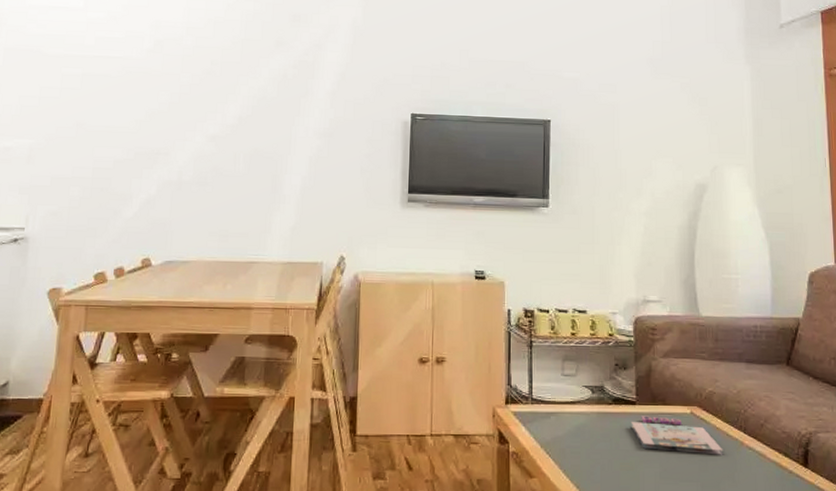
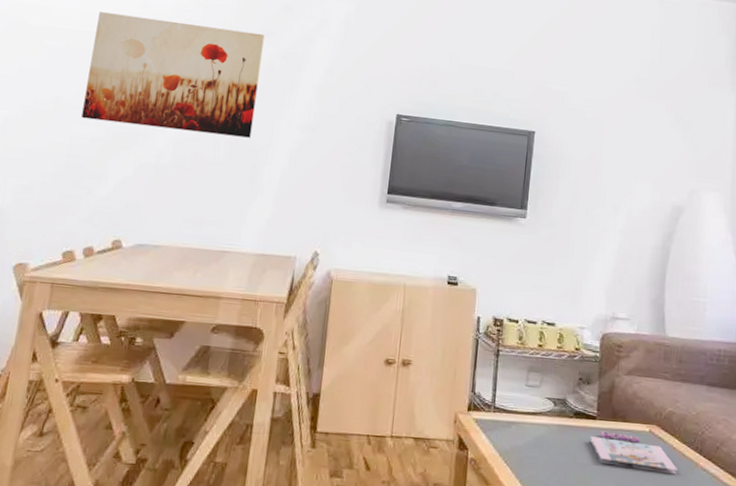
wall art: none [103,36,275,148] -> present [81,12,265,138]

